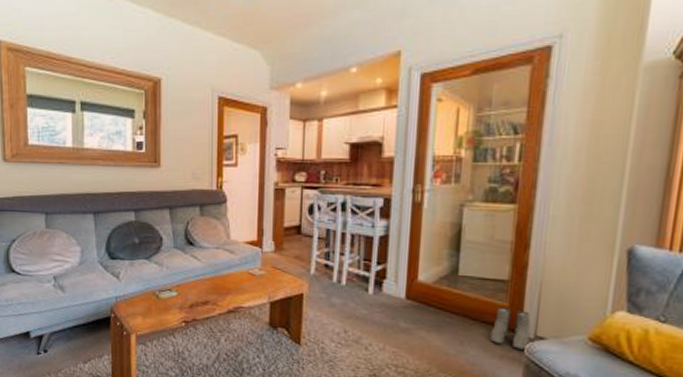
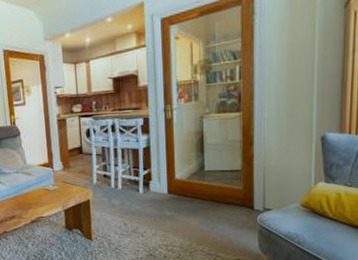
boots: present [490,306,531,350] -> none [232,189,260,220]

